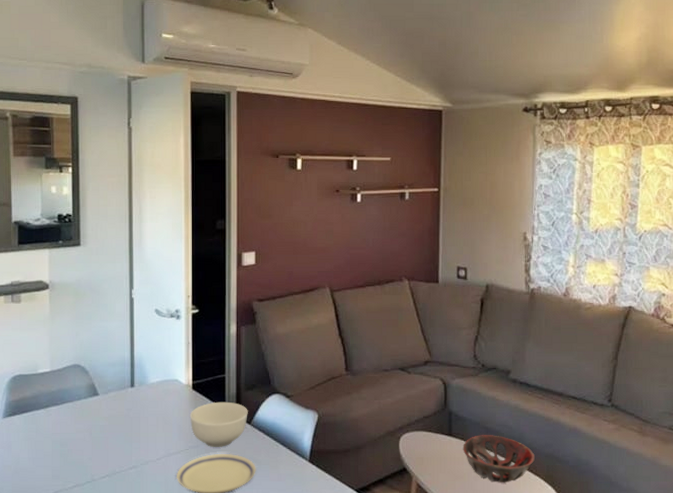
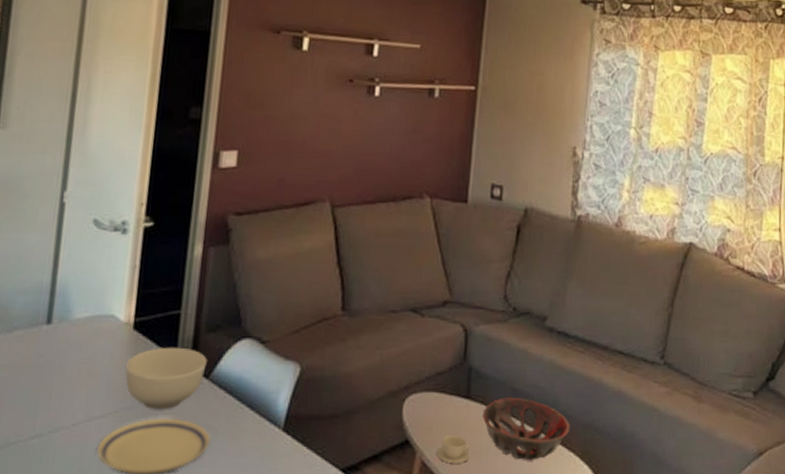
teacup: none [428,463,455,485] -> present [436,434,470,464]

